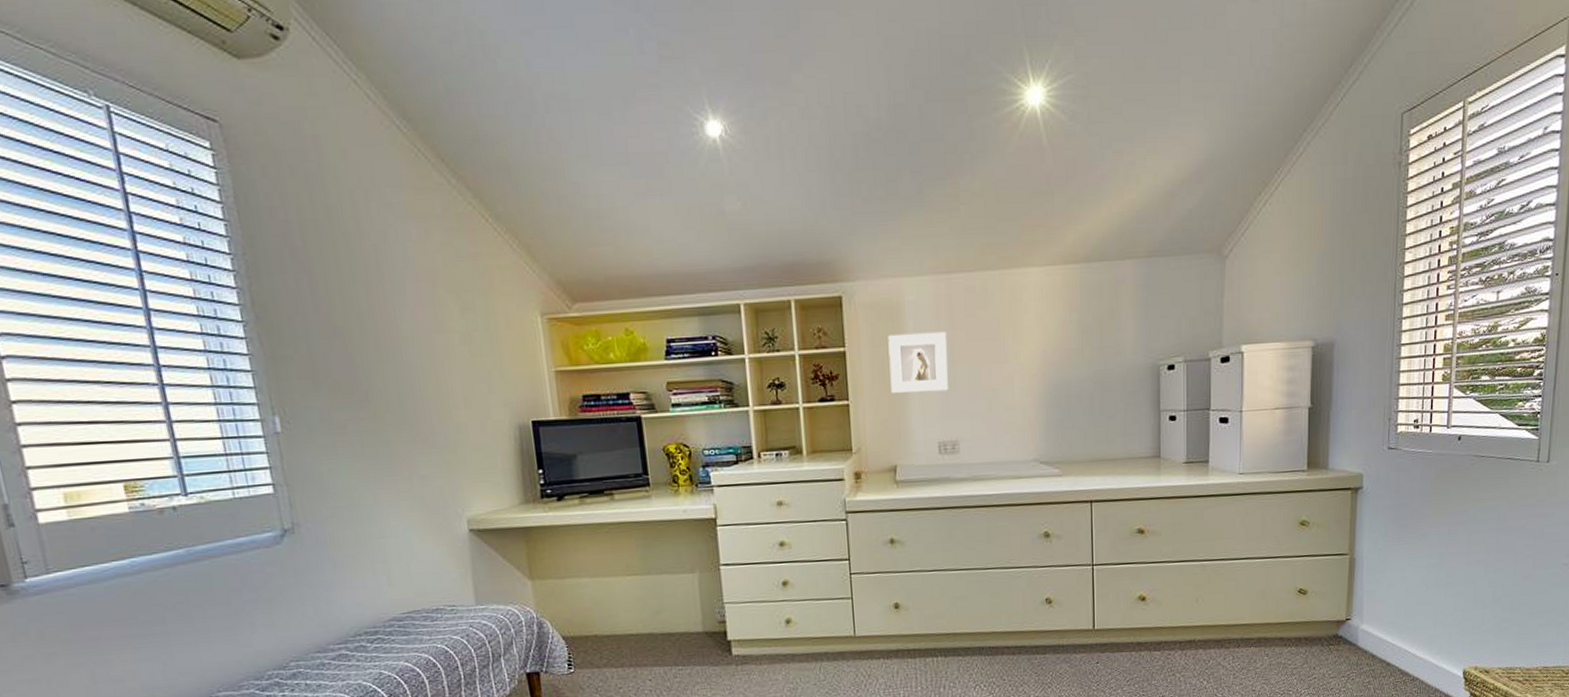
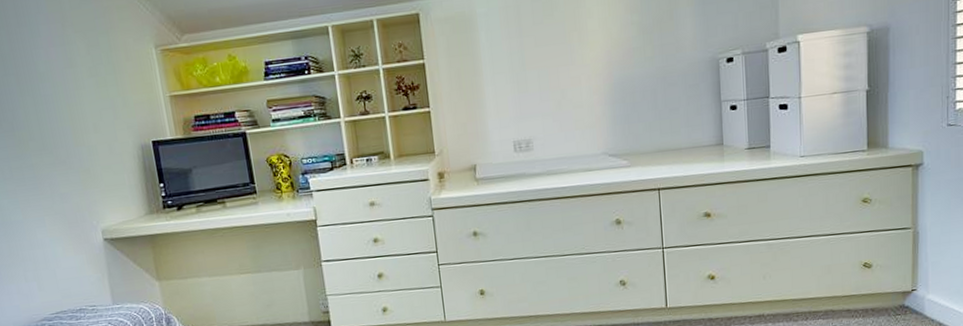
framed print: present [888,331,948,393] -> none [462,39,520,99]

